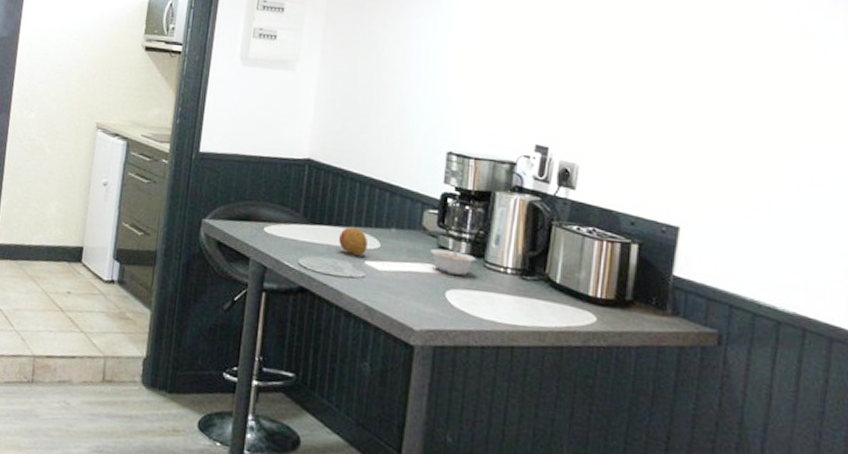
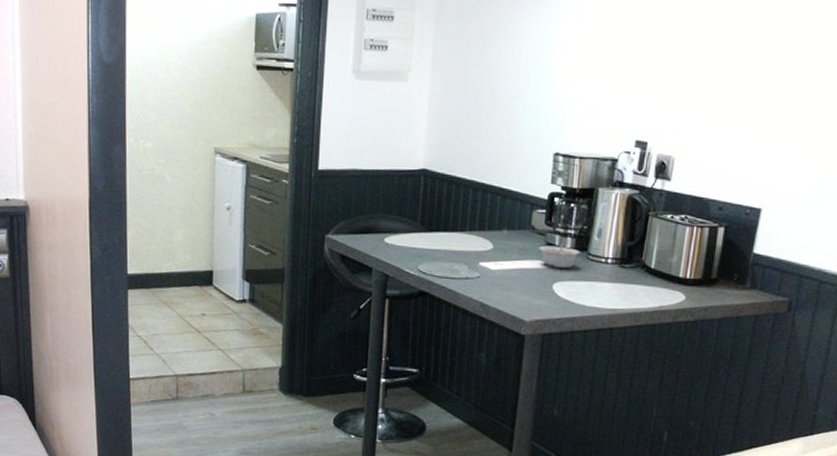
fruit: present [339,227,368,256] -> none [455,231,481,258]

